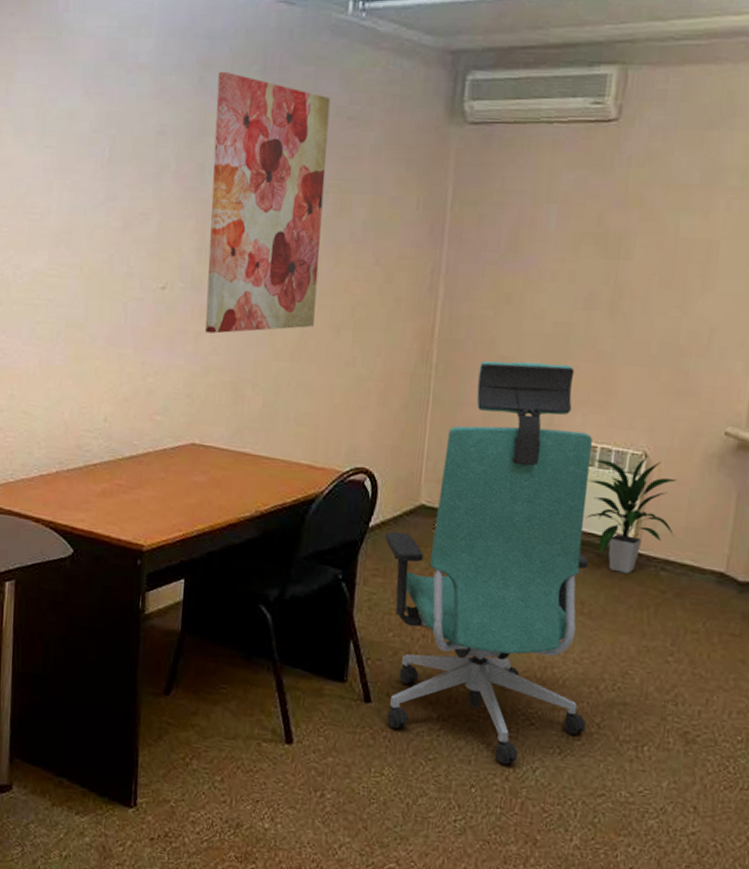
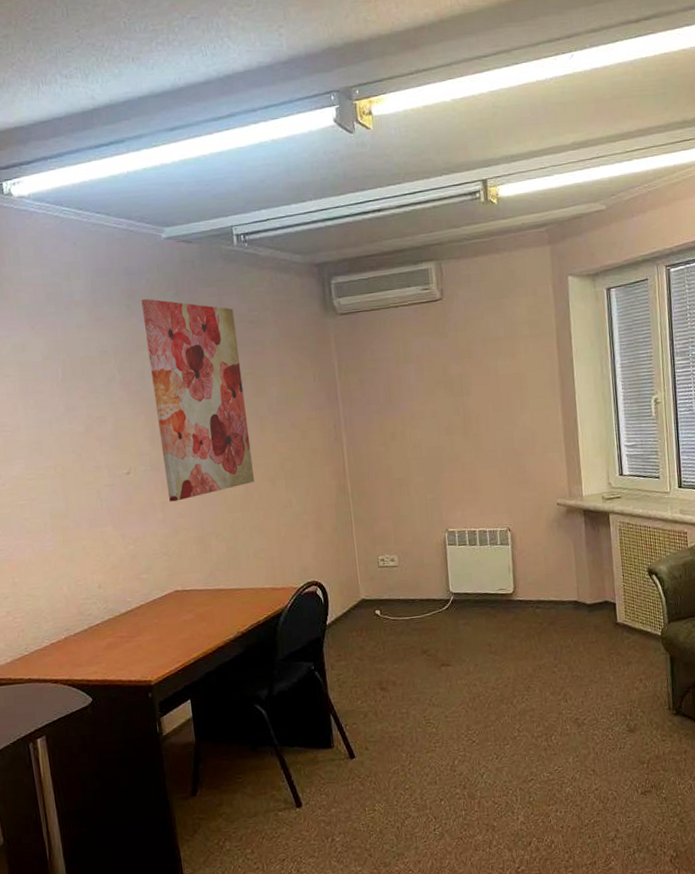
chair: present [385,360,592,765] -> none [340,477,510,778]
indoor plant: present [585,454,677,574] -> none [473,529,540,617]

